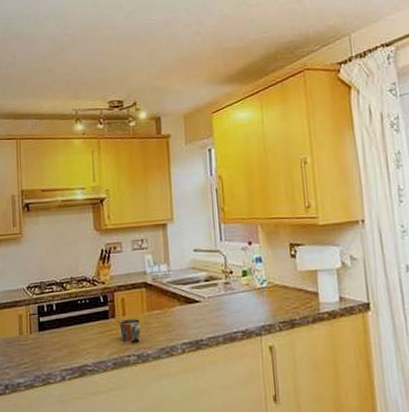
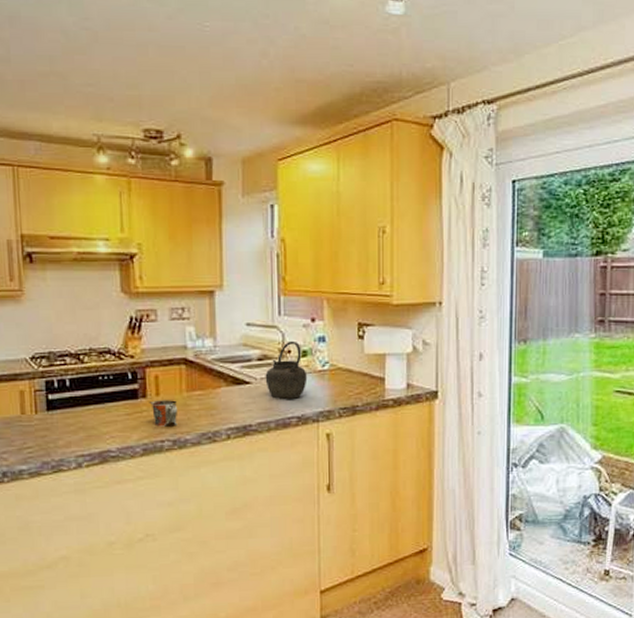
kettle: none [212,262,249,316] -> present [265,340,308,400]

